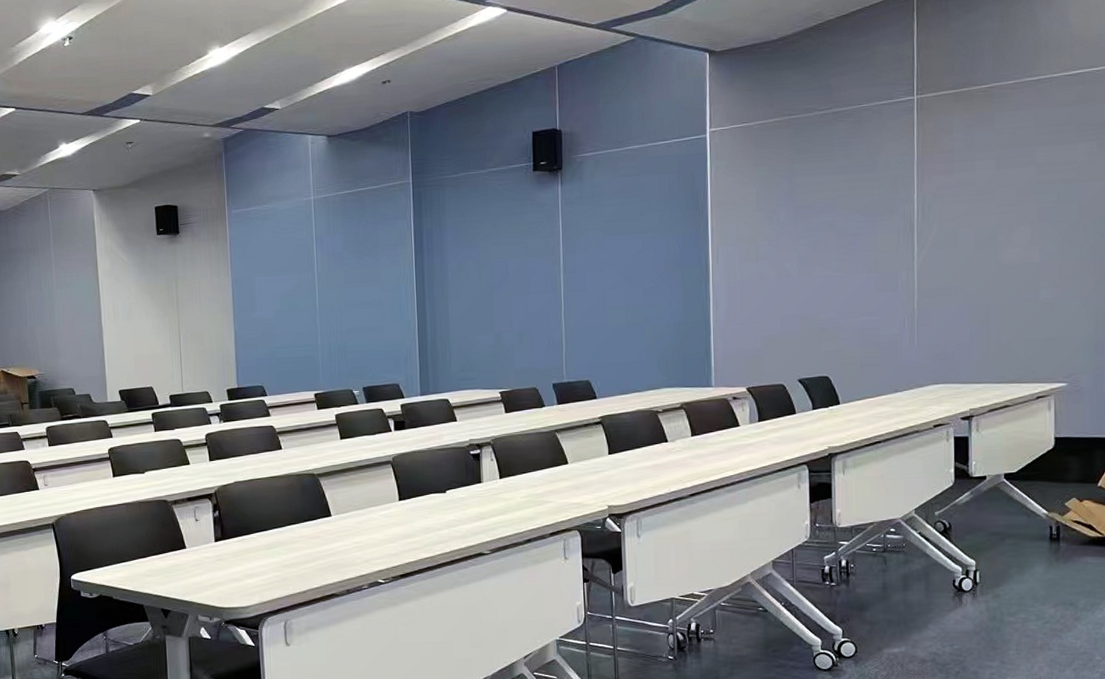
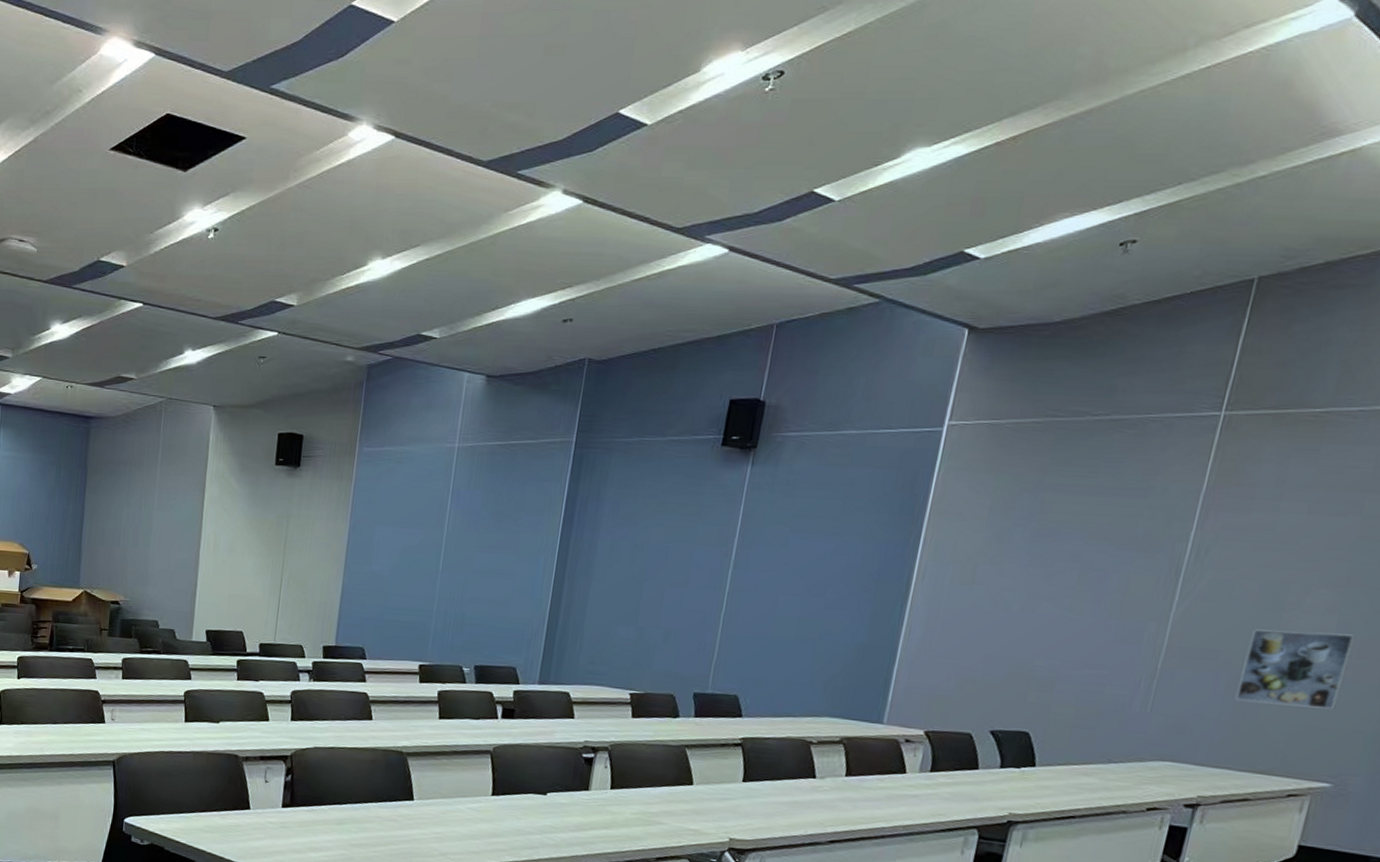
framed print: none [978,260,1056,326] -> present [1234,629,1356,709]

